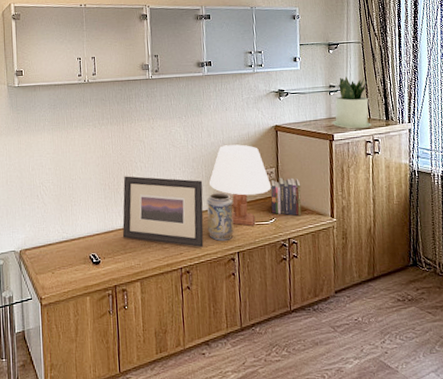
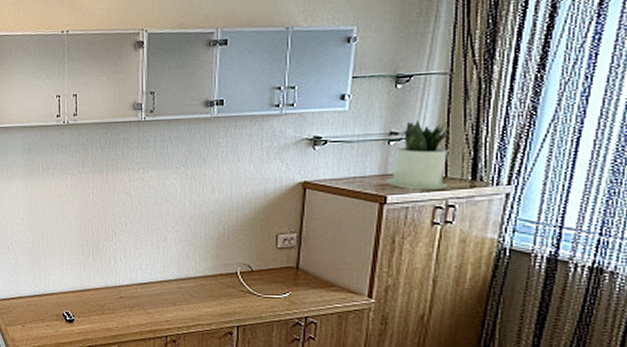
picture frame: present [122,176,204,248] -> none [100,232,200,317]
decorative vase: present [206,192,234,241] -> none [201,257,236,312]
table lamp: present [209,144,272,227] -> none [208,203,290,299]
books: present [270,177,302,217] -> none [286,244,331,293]

